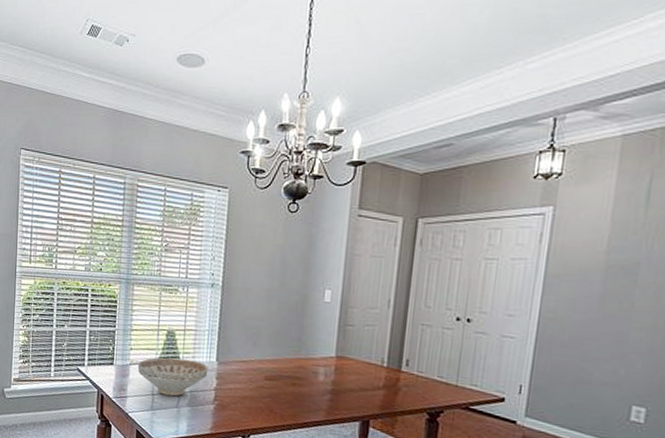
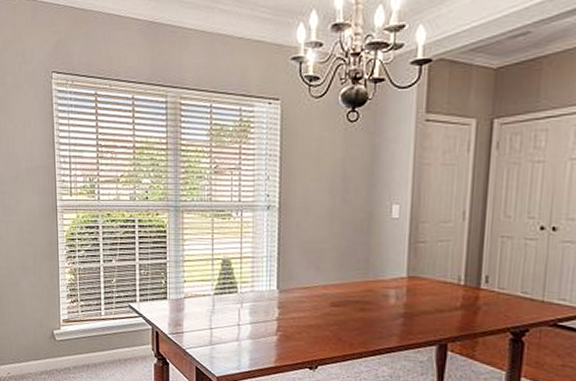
decorative bowl: present [137,357,208,397] -> none [193,288,269,329]

